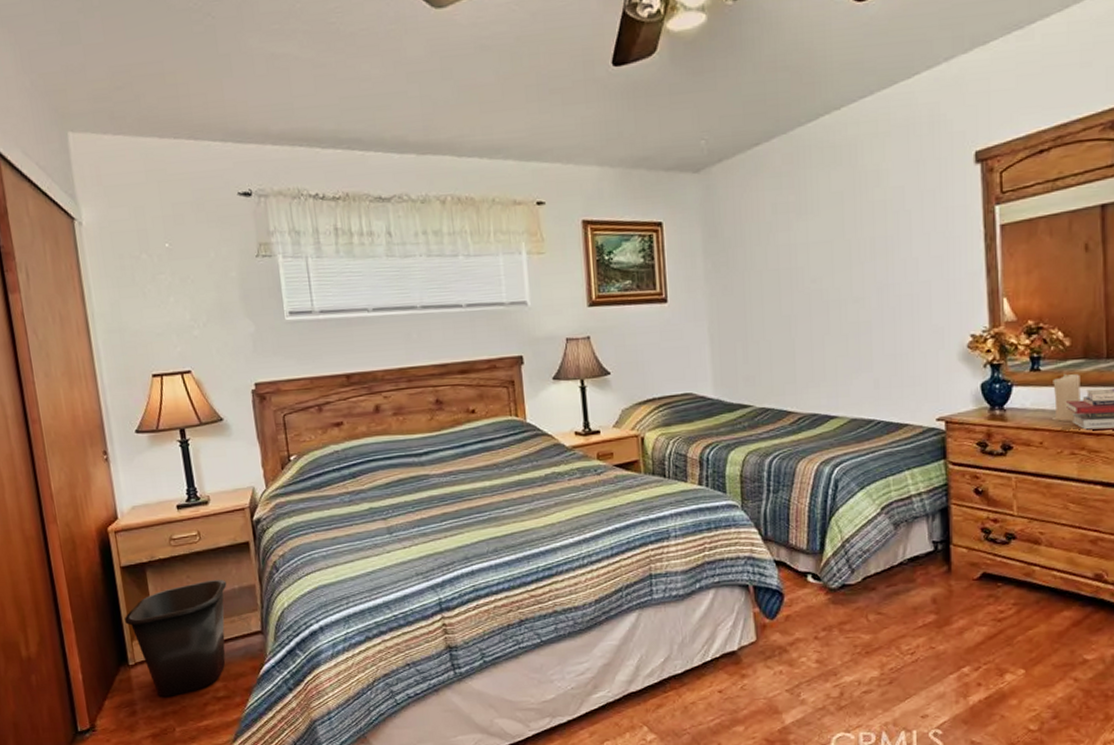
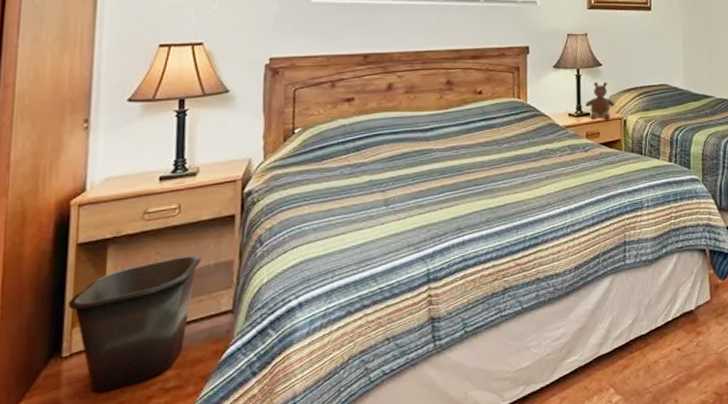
stuffed bear: none [594,393,629,439] -> present [585,81,615,121]

